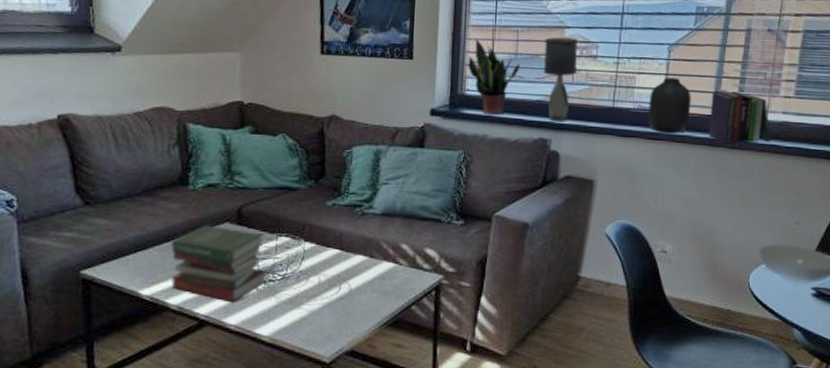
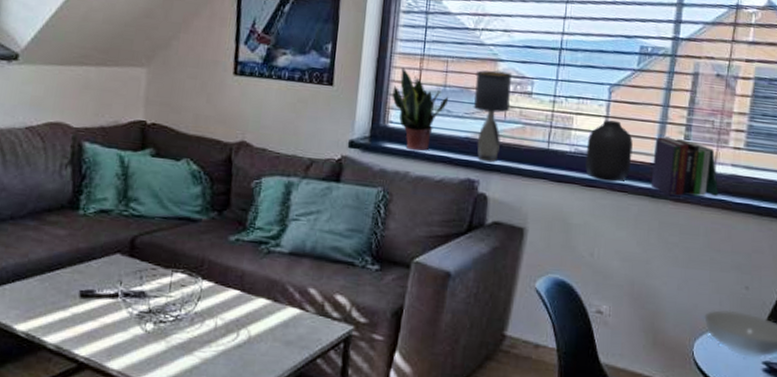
books: present [170,225,267,303] -> none [50,255,157,345]

